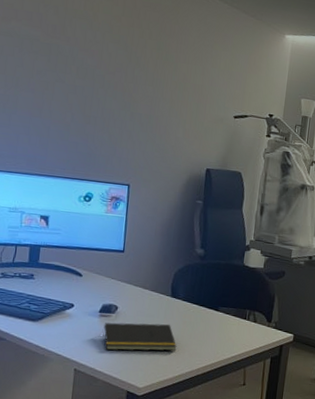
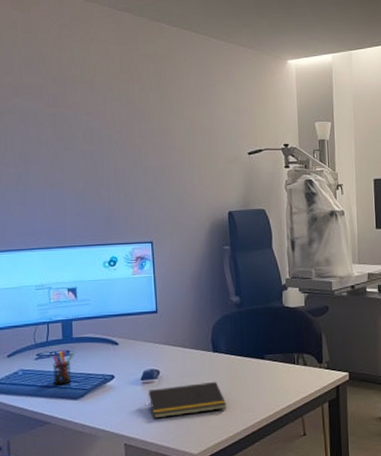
pen holder: none [14,273,38,306] -> present [52,350,75,385]

